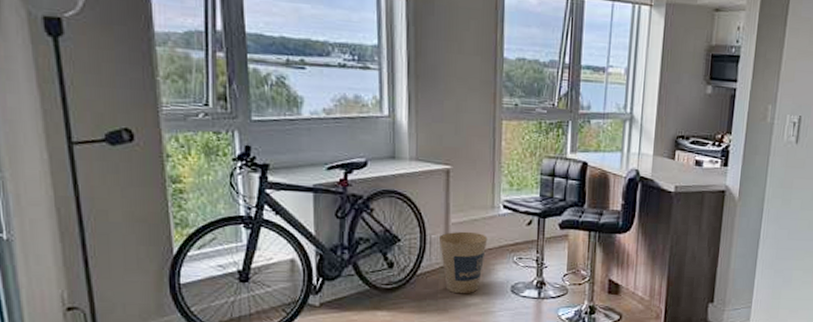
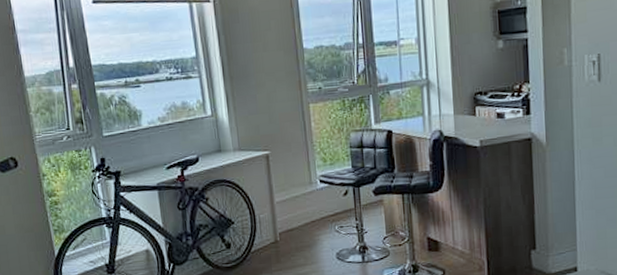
trash can: present [438,231,488,294] -> none [266,207,310,266]

